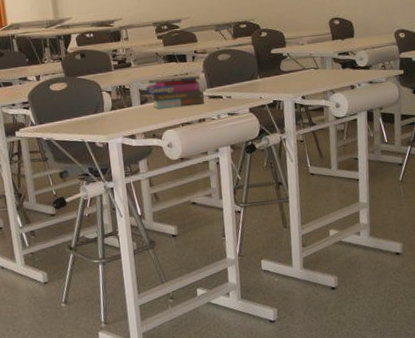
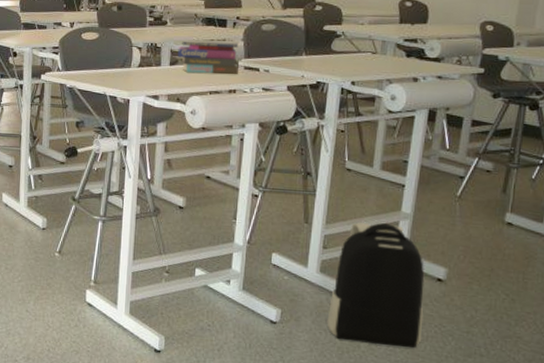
backpack: none [316,214,392,322] -> present [327,221,425,348]

